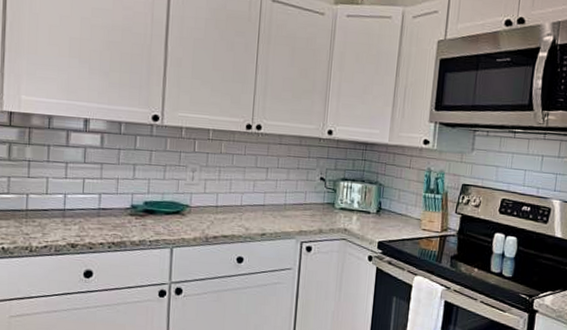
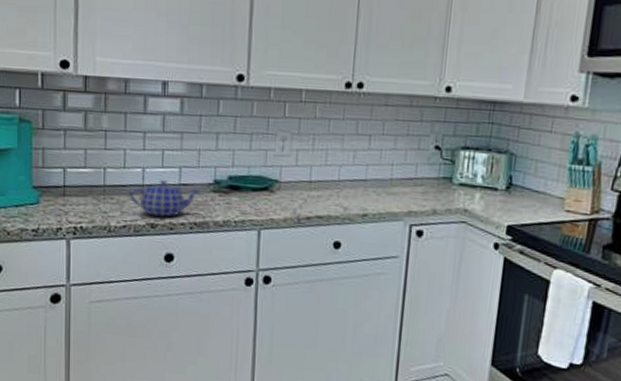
teapot: none [51,205,118,238] -> present [129,180,200,217]

